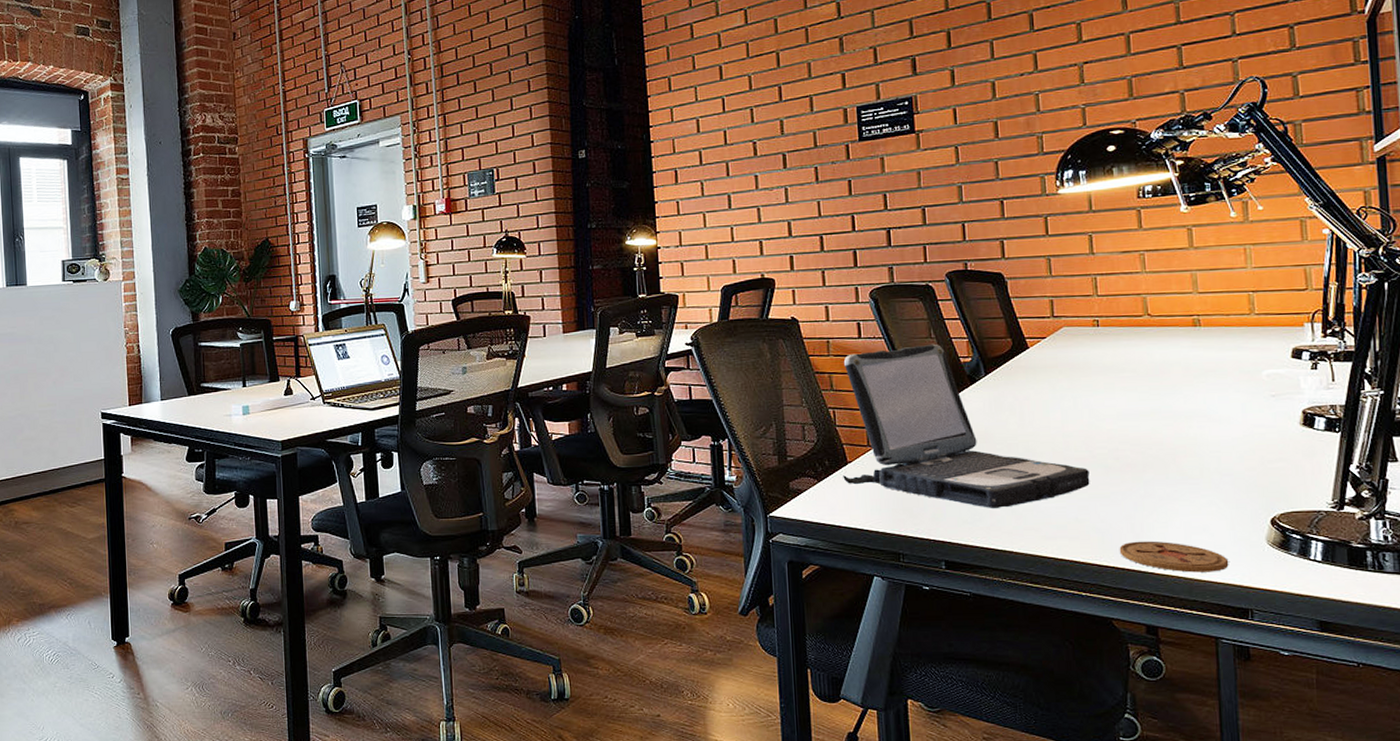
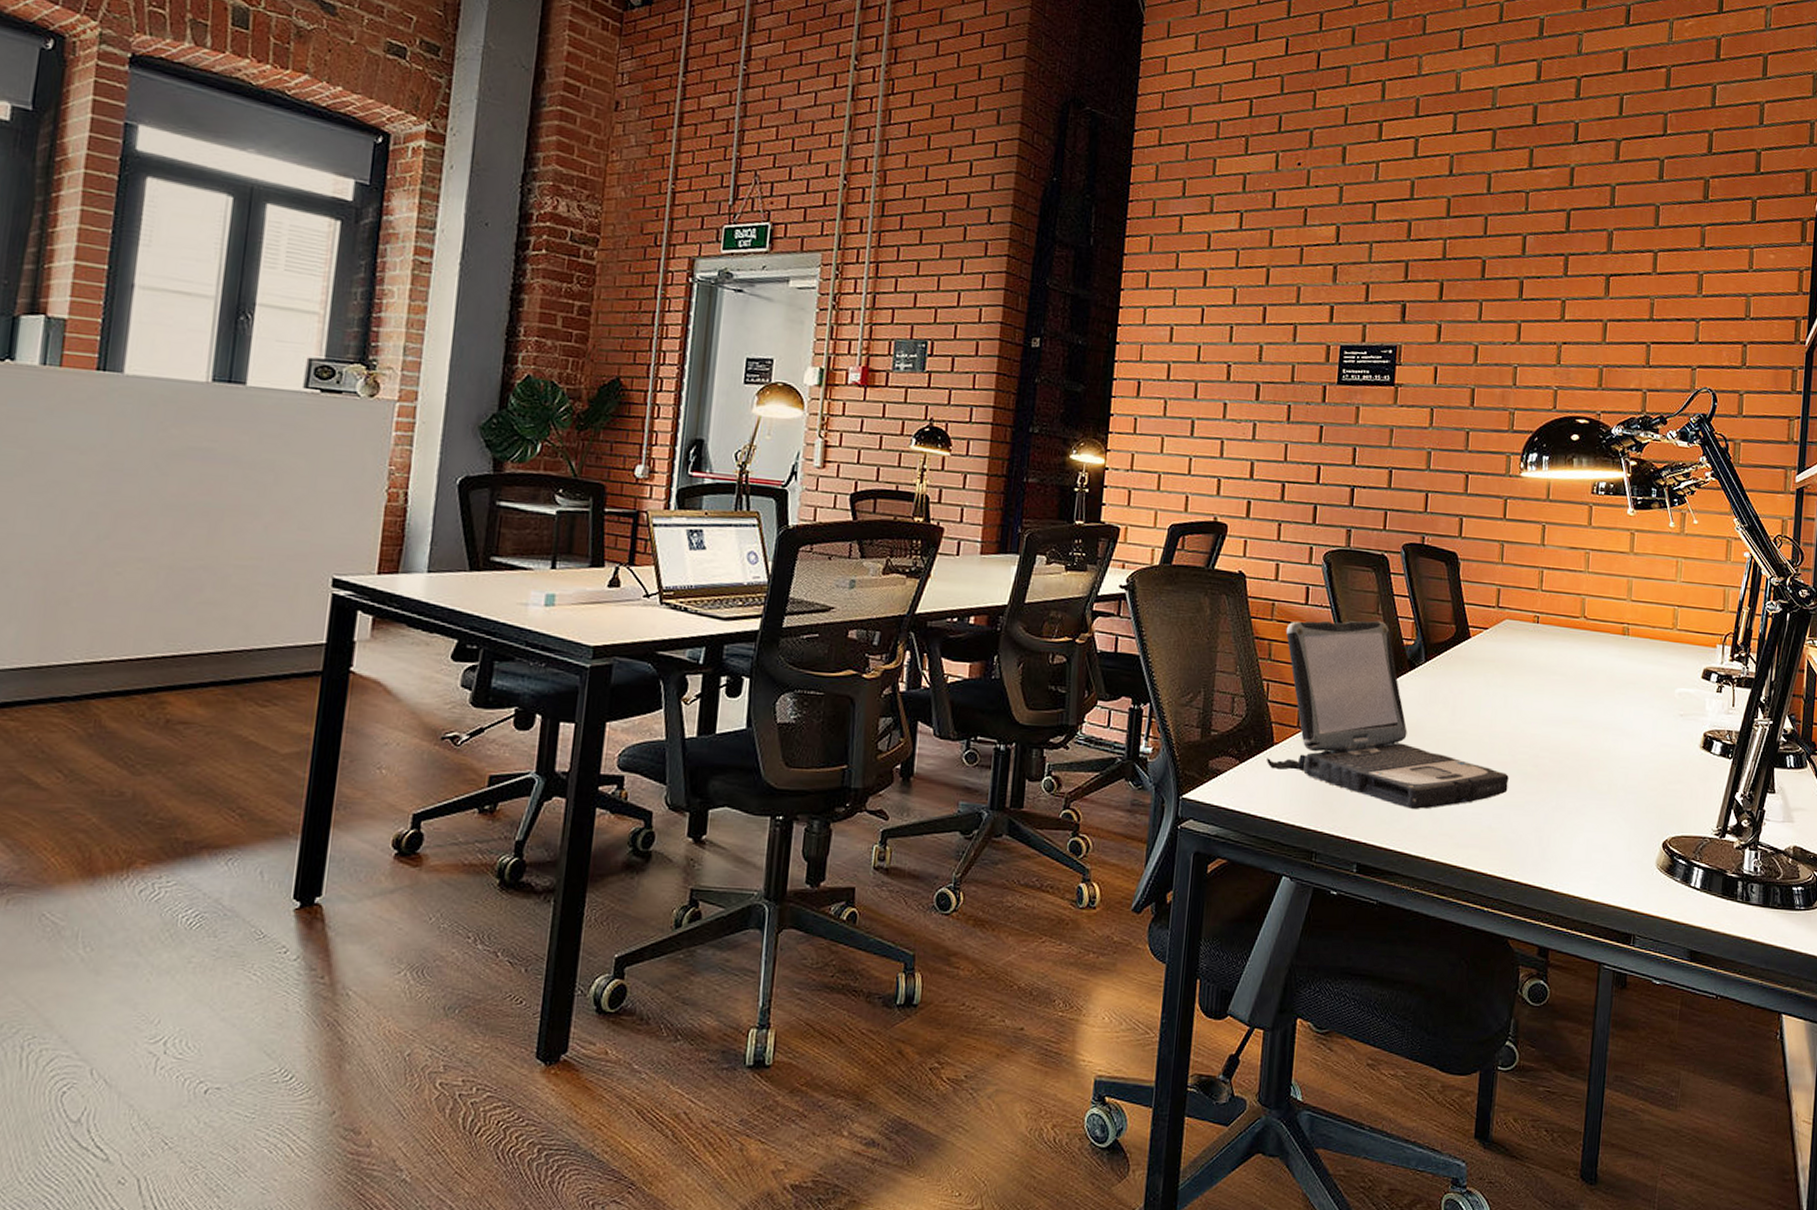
coaster: present [1119,541,1229,573] -> none [1524,855,1621,894]

